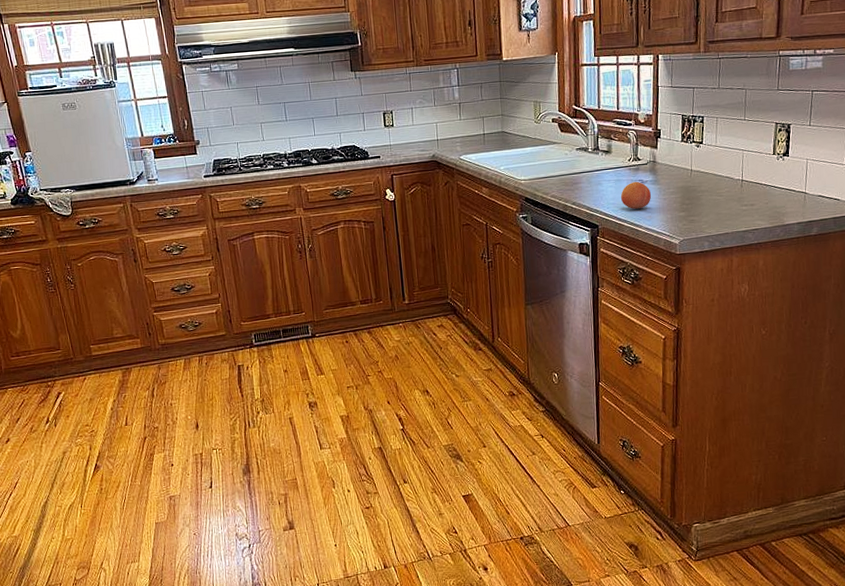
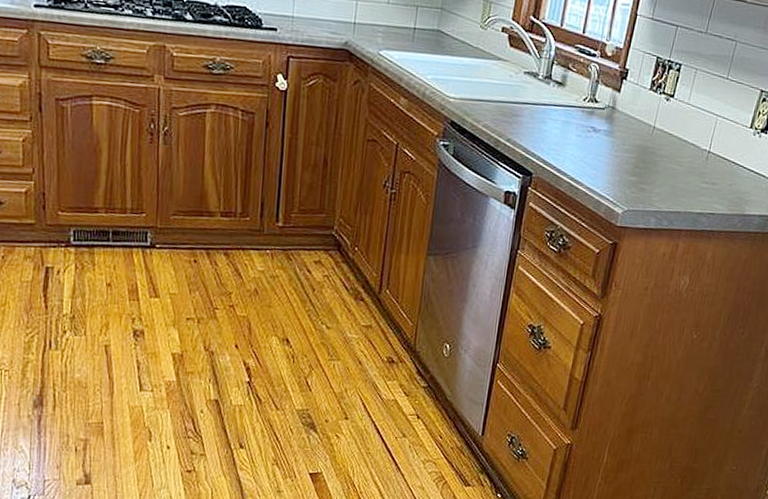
fruit: present [620,181,652,209] -> none [565,127,602,163]

